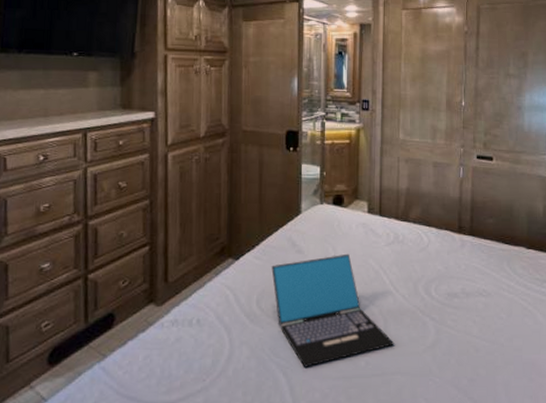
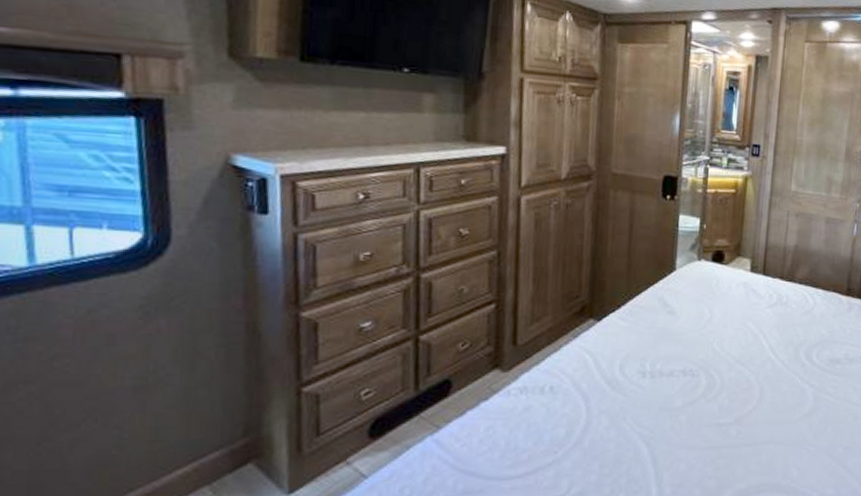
laptop: present [271,253,395,367] -> none [638,315,770,438]

